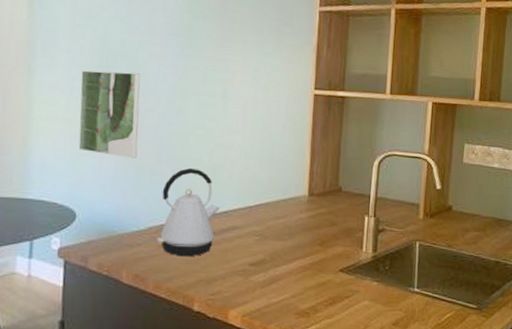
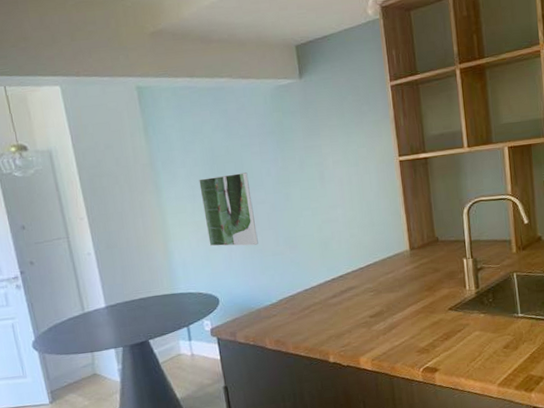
kettle: present [156,168,220,257] -> none [285,244,336,320]

